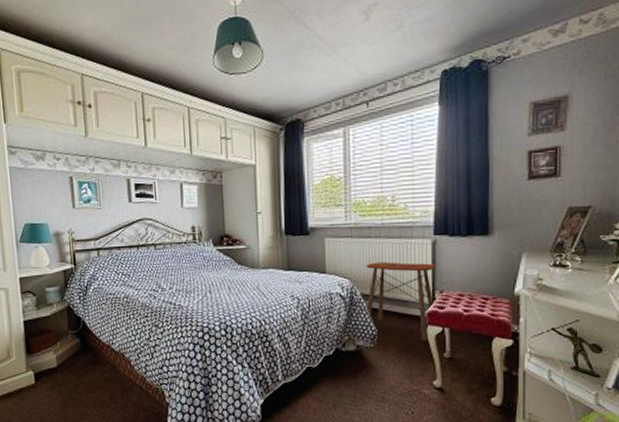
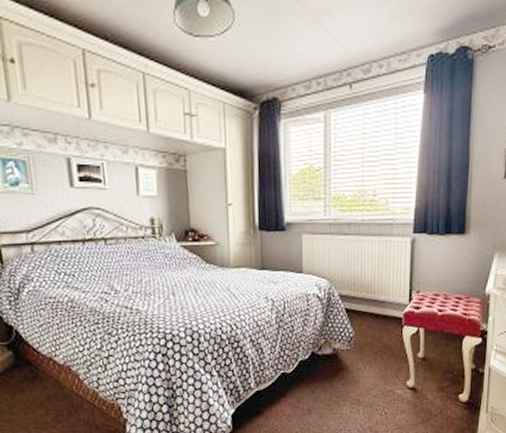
side table: present [366,261,436,342] -> none [343,260,414,342]

